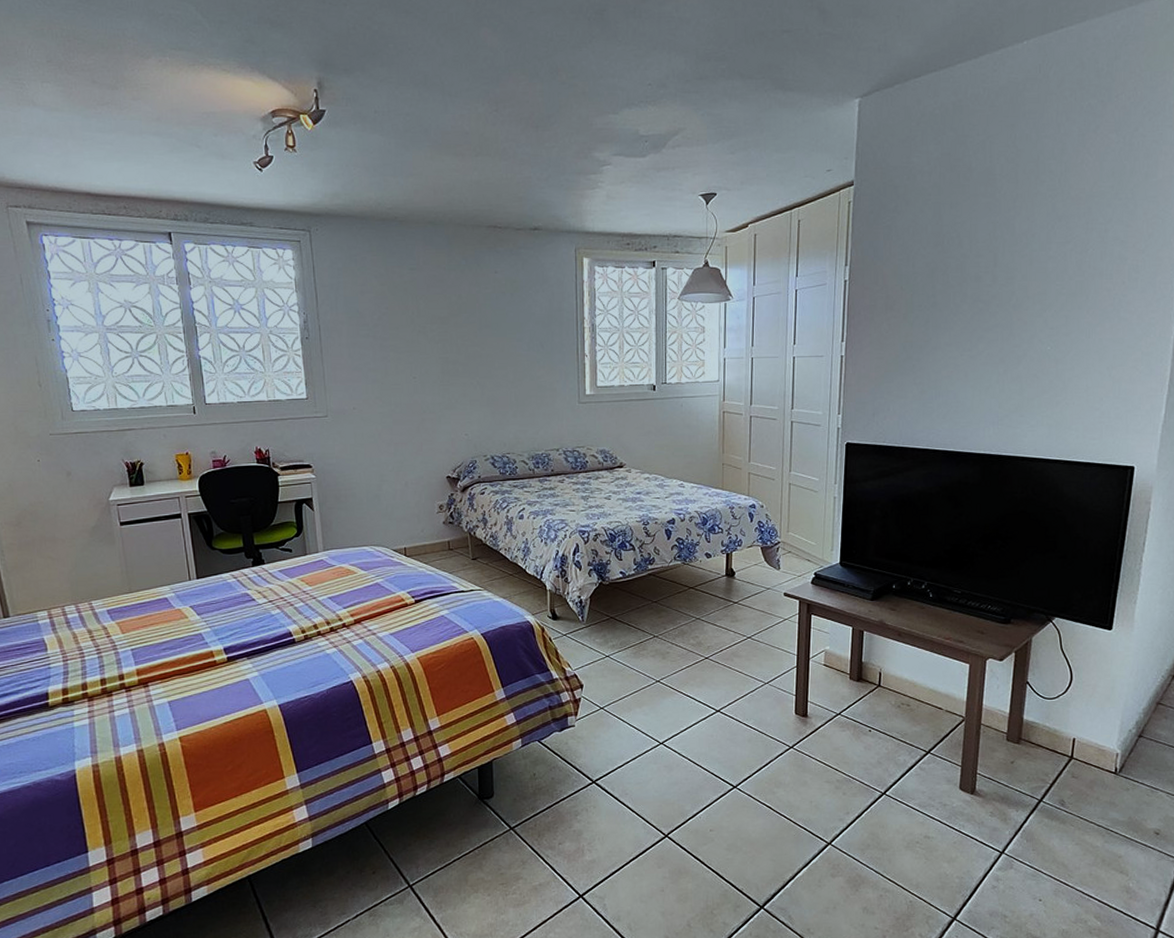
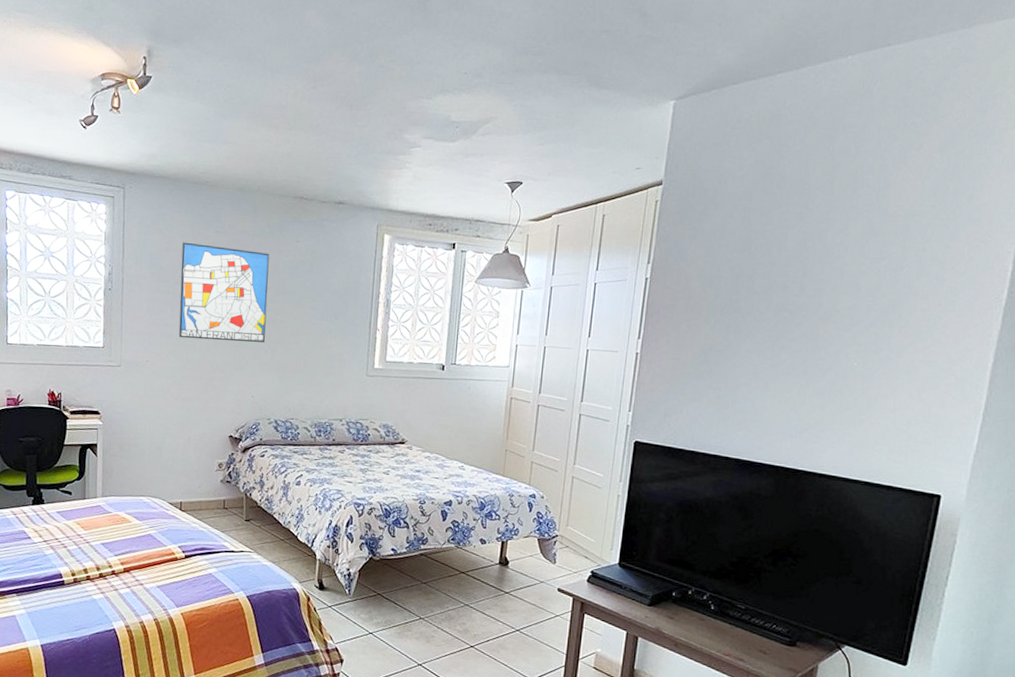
wall art: none [376,282,473,382] -> present [178,242,270,342]

